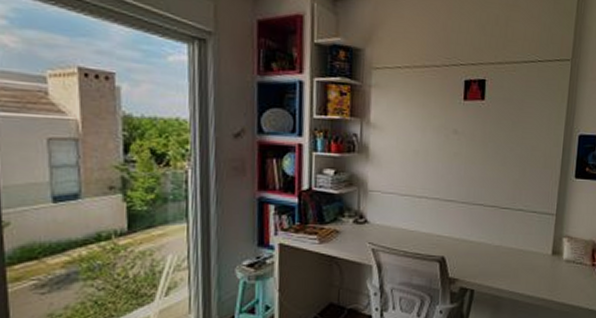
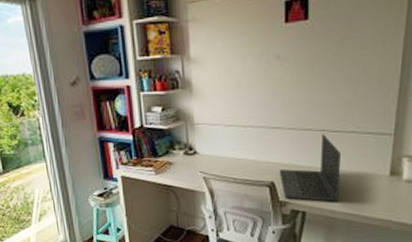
laptop: none [450,210,510,280] -> present [279,134,342,202]

